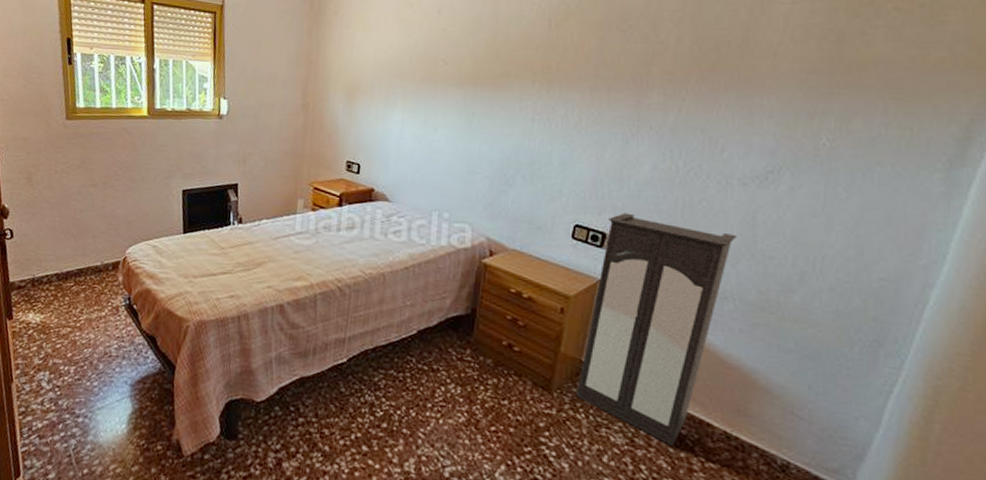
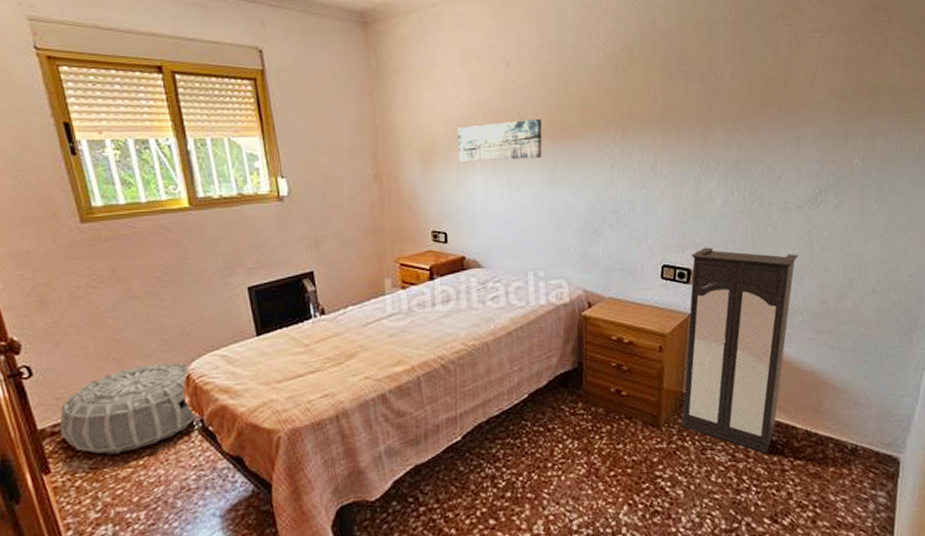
air purifier: none [24,243,127,314] -> present [60,362,198,454]
wall art: none [381,65,466,104] -> present [458,118,543,161]

